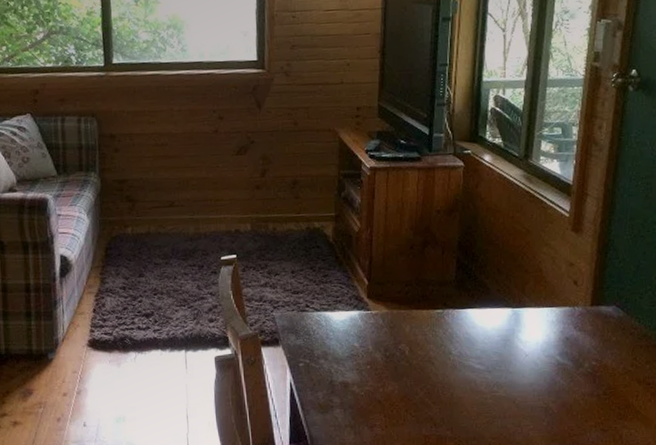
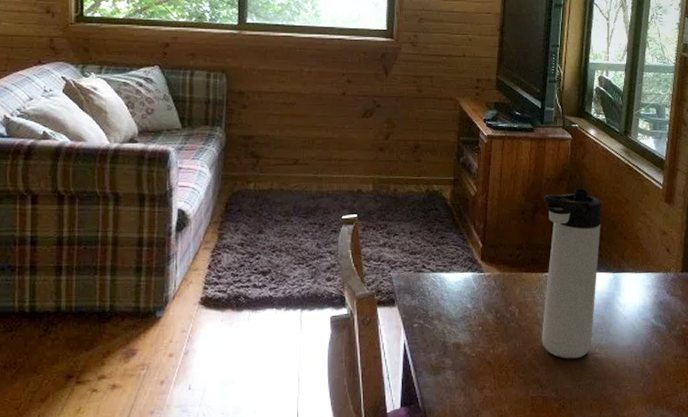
thermos bottle: none [434,220,499,398] -> present [541,189,601,359]

